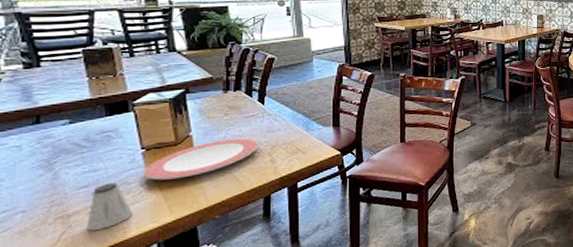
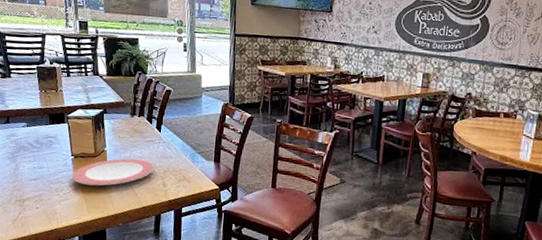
saltshaker: present [86,182,133,231] -> none [34,179,64,216]

